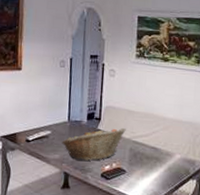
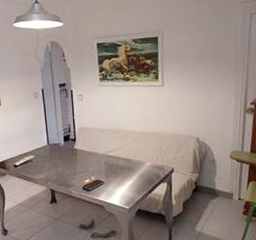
fruit basket: present [60,127,126,161] -> none [44,144,99,177]

